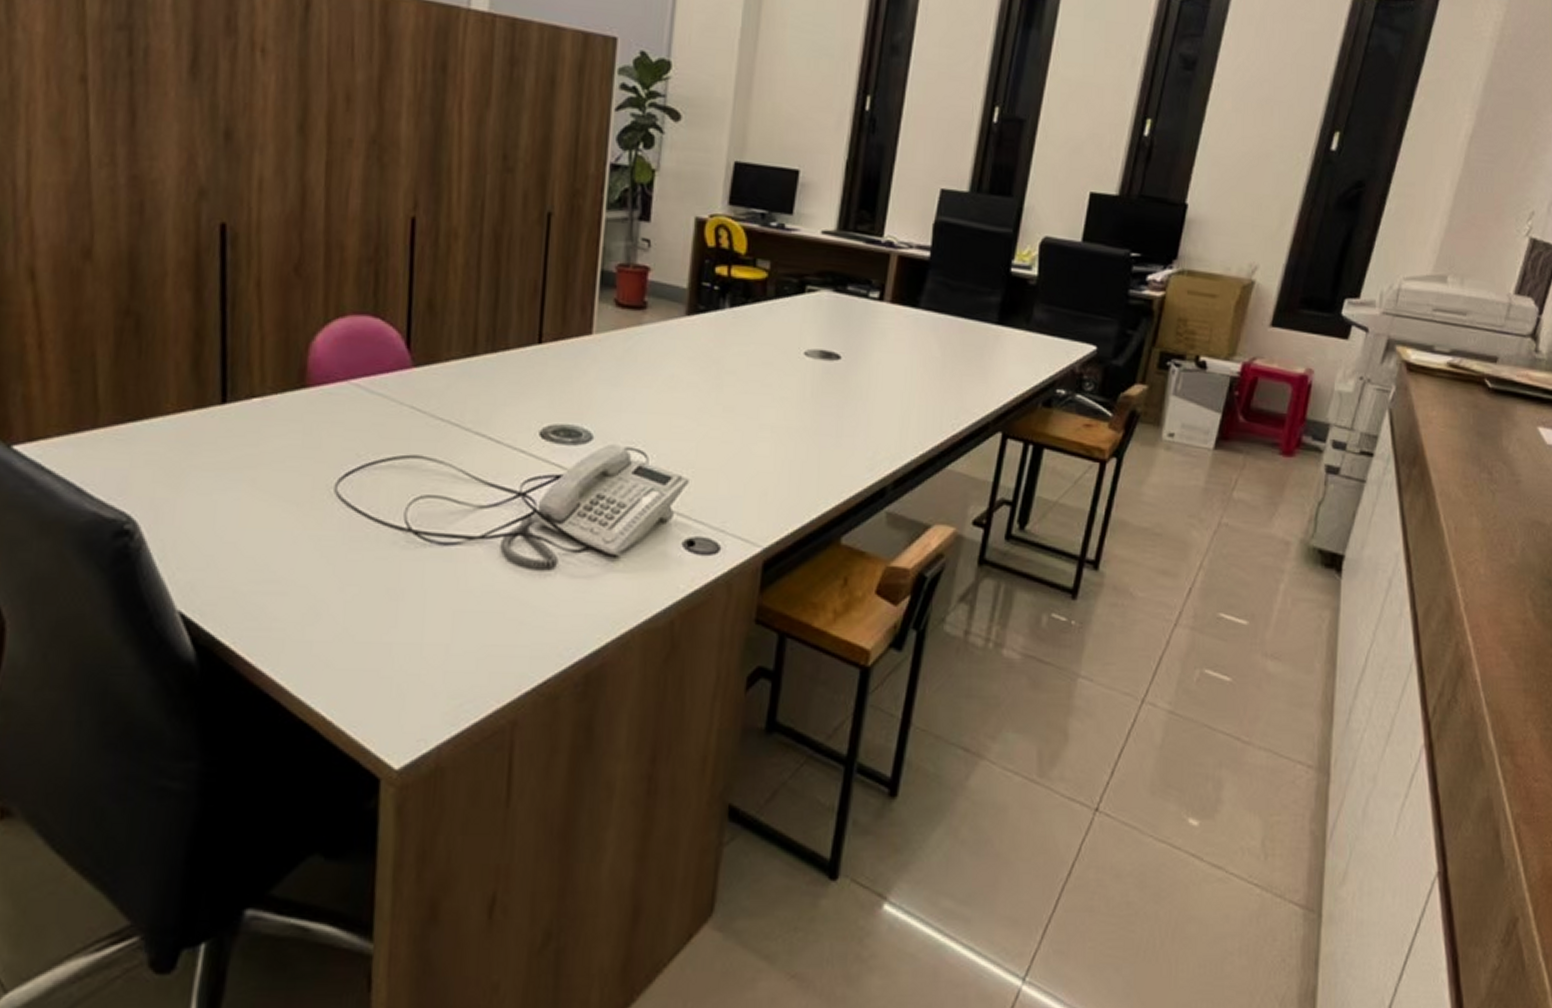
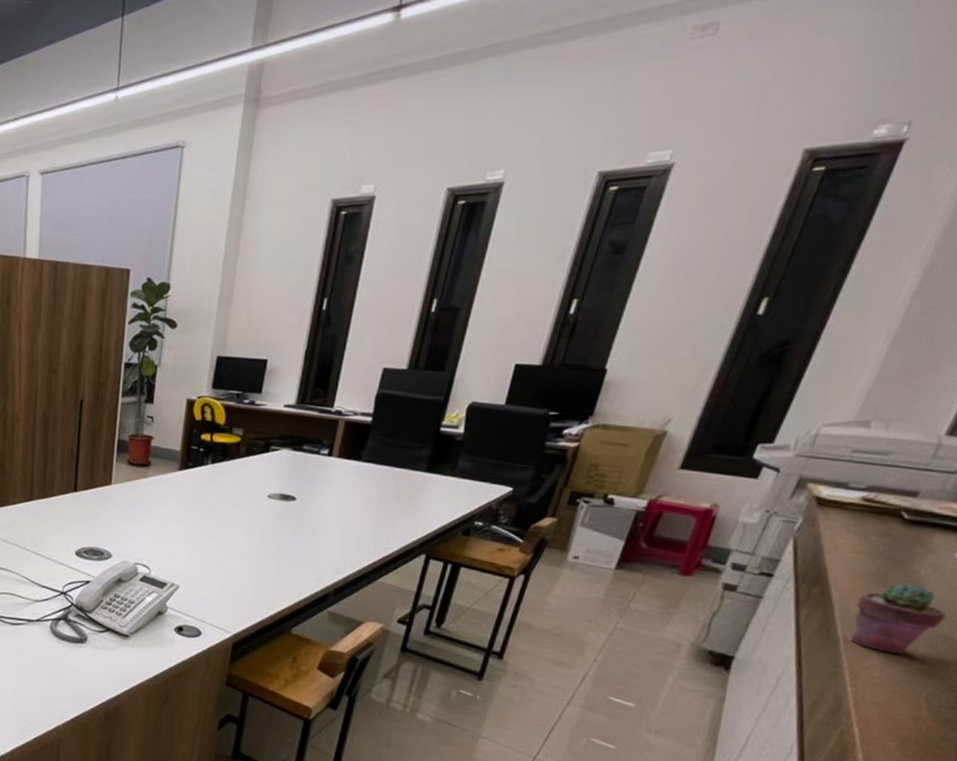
potted succulent: none [1452,462,1537,546] -> present [849,583,946,654]

